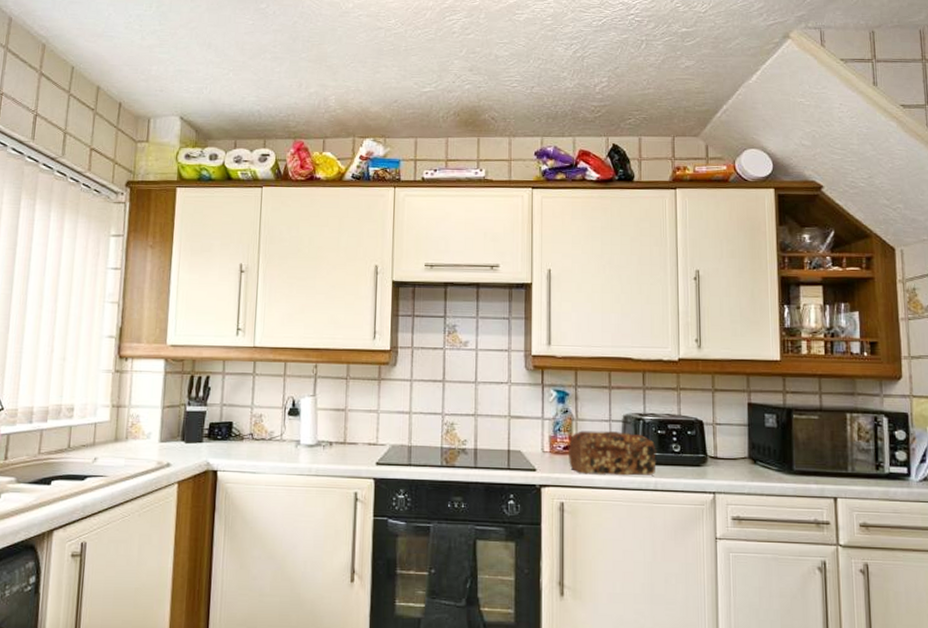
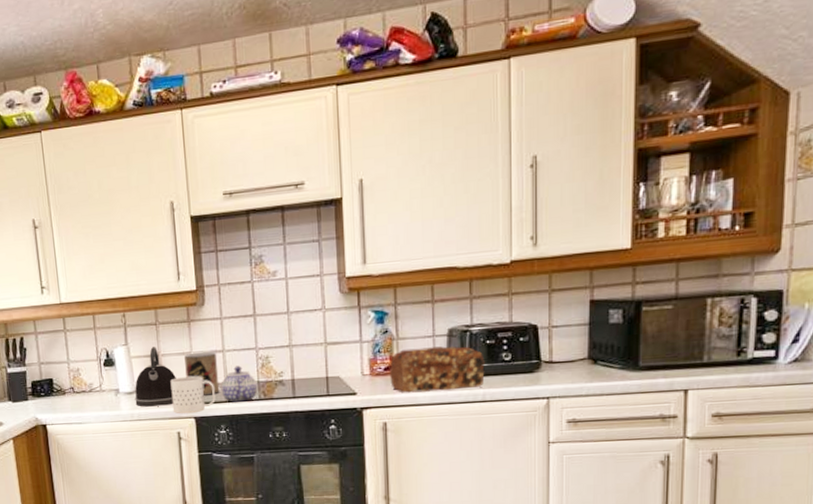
kettle: none [315,401,360,463] -> present [135,347,176,407]
mug: none [352,435,398,474] -> present [170,376,216,414]
tin can: none [370,412,404,457] -> present [183,352,220,396]
teapot: none [404,429,441,467] -> present [221,365,258,402]

